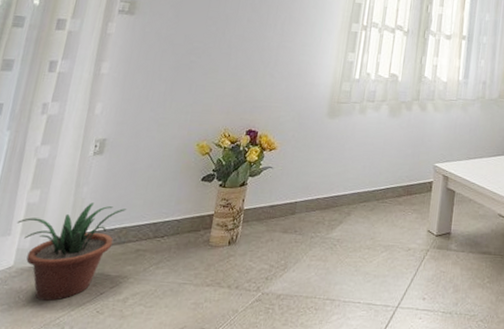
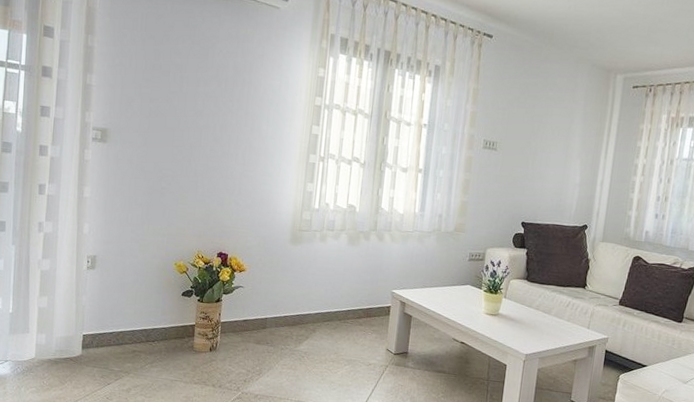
potted plant: present [16,203,126,301] -> none [32,309,120,387]

